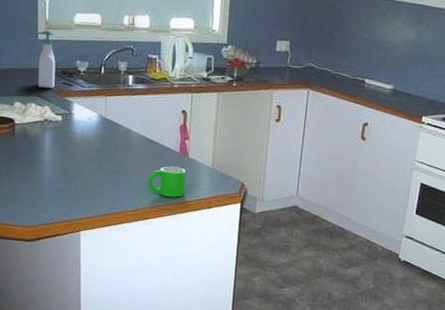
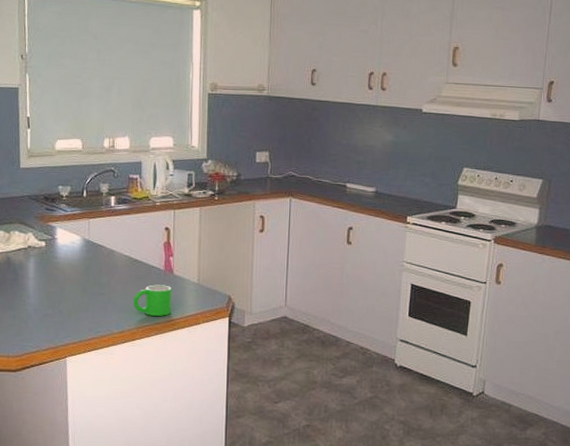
soap bottle: present [36,30,56,89] -> none [18,158,38,215]

